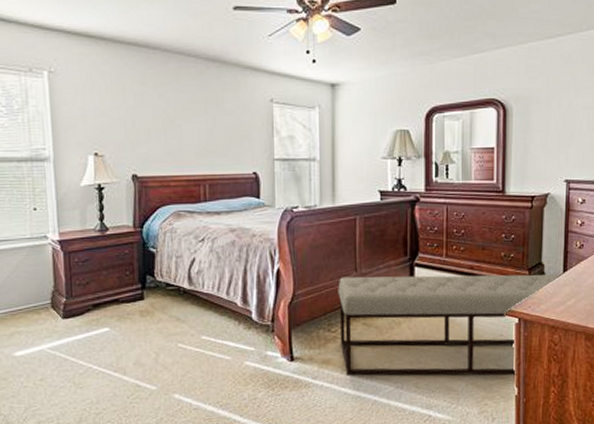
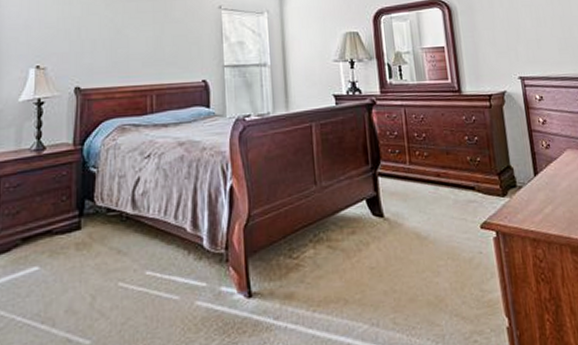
bench: present [338,274,561,376] -> none [297,179,533,313]

